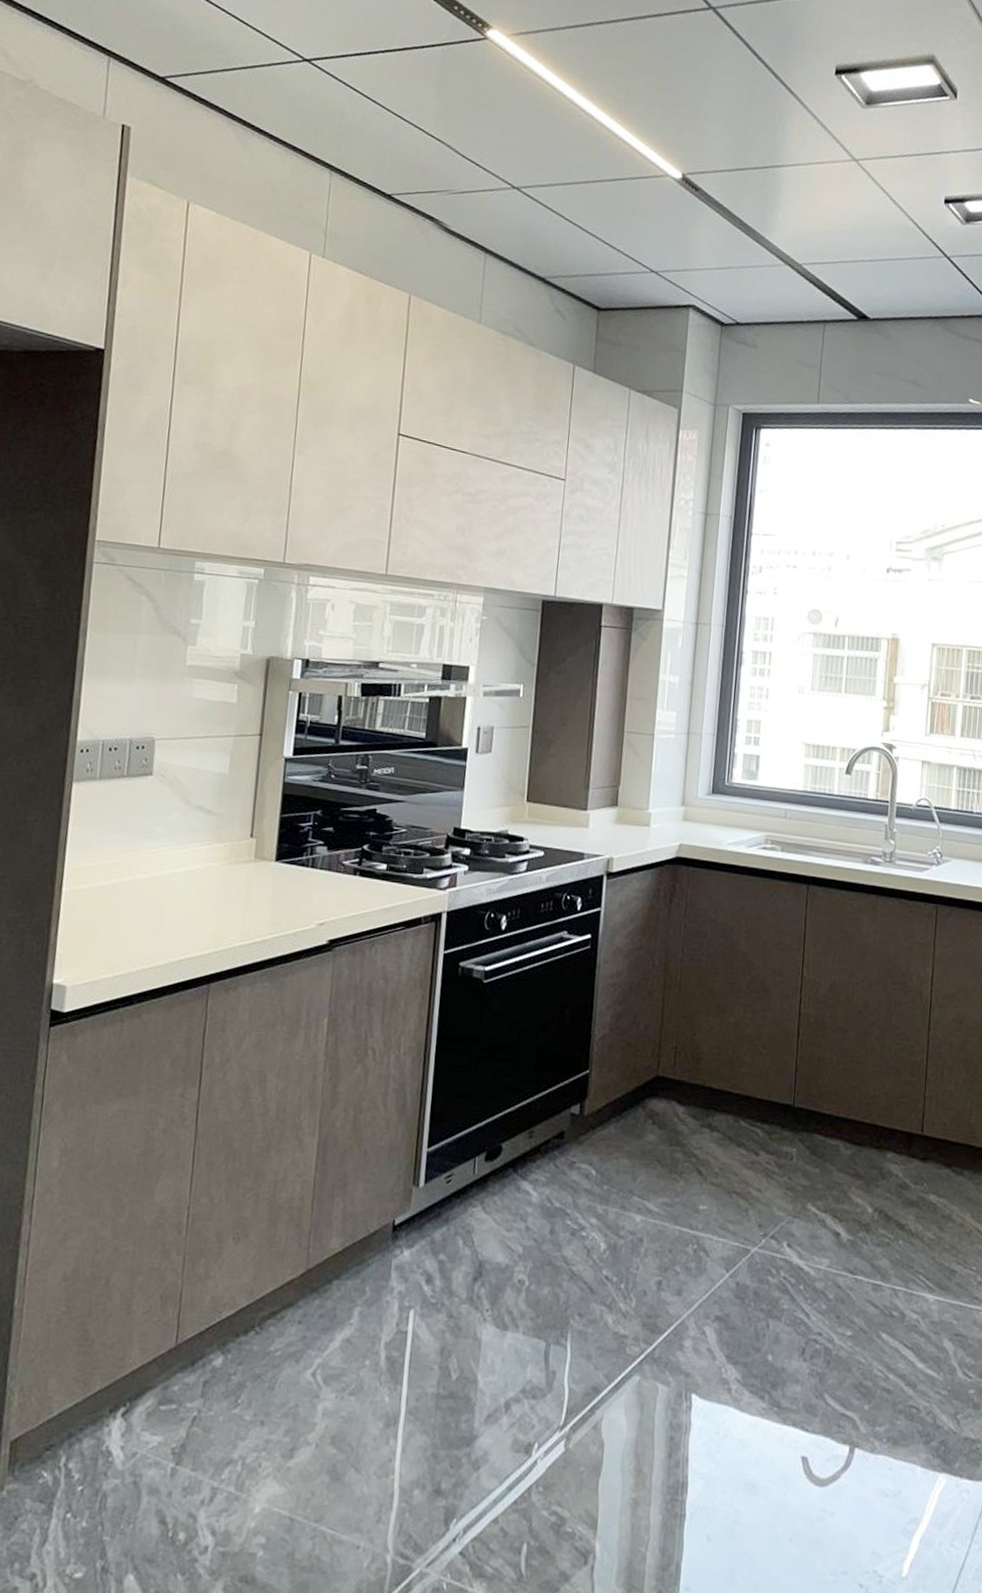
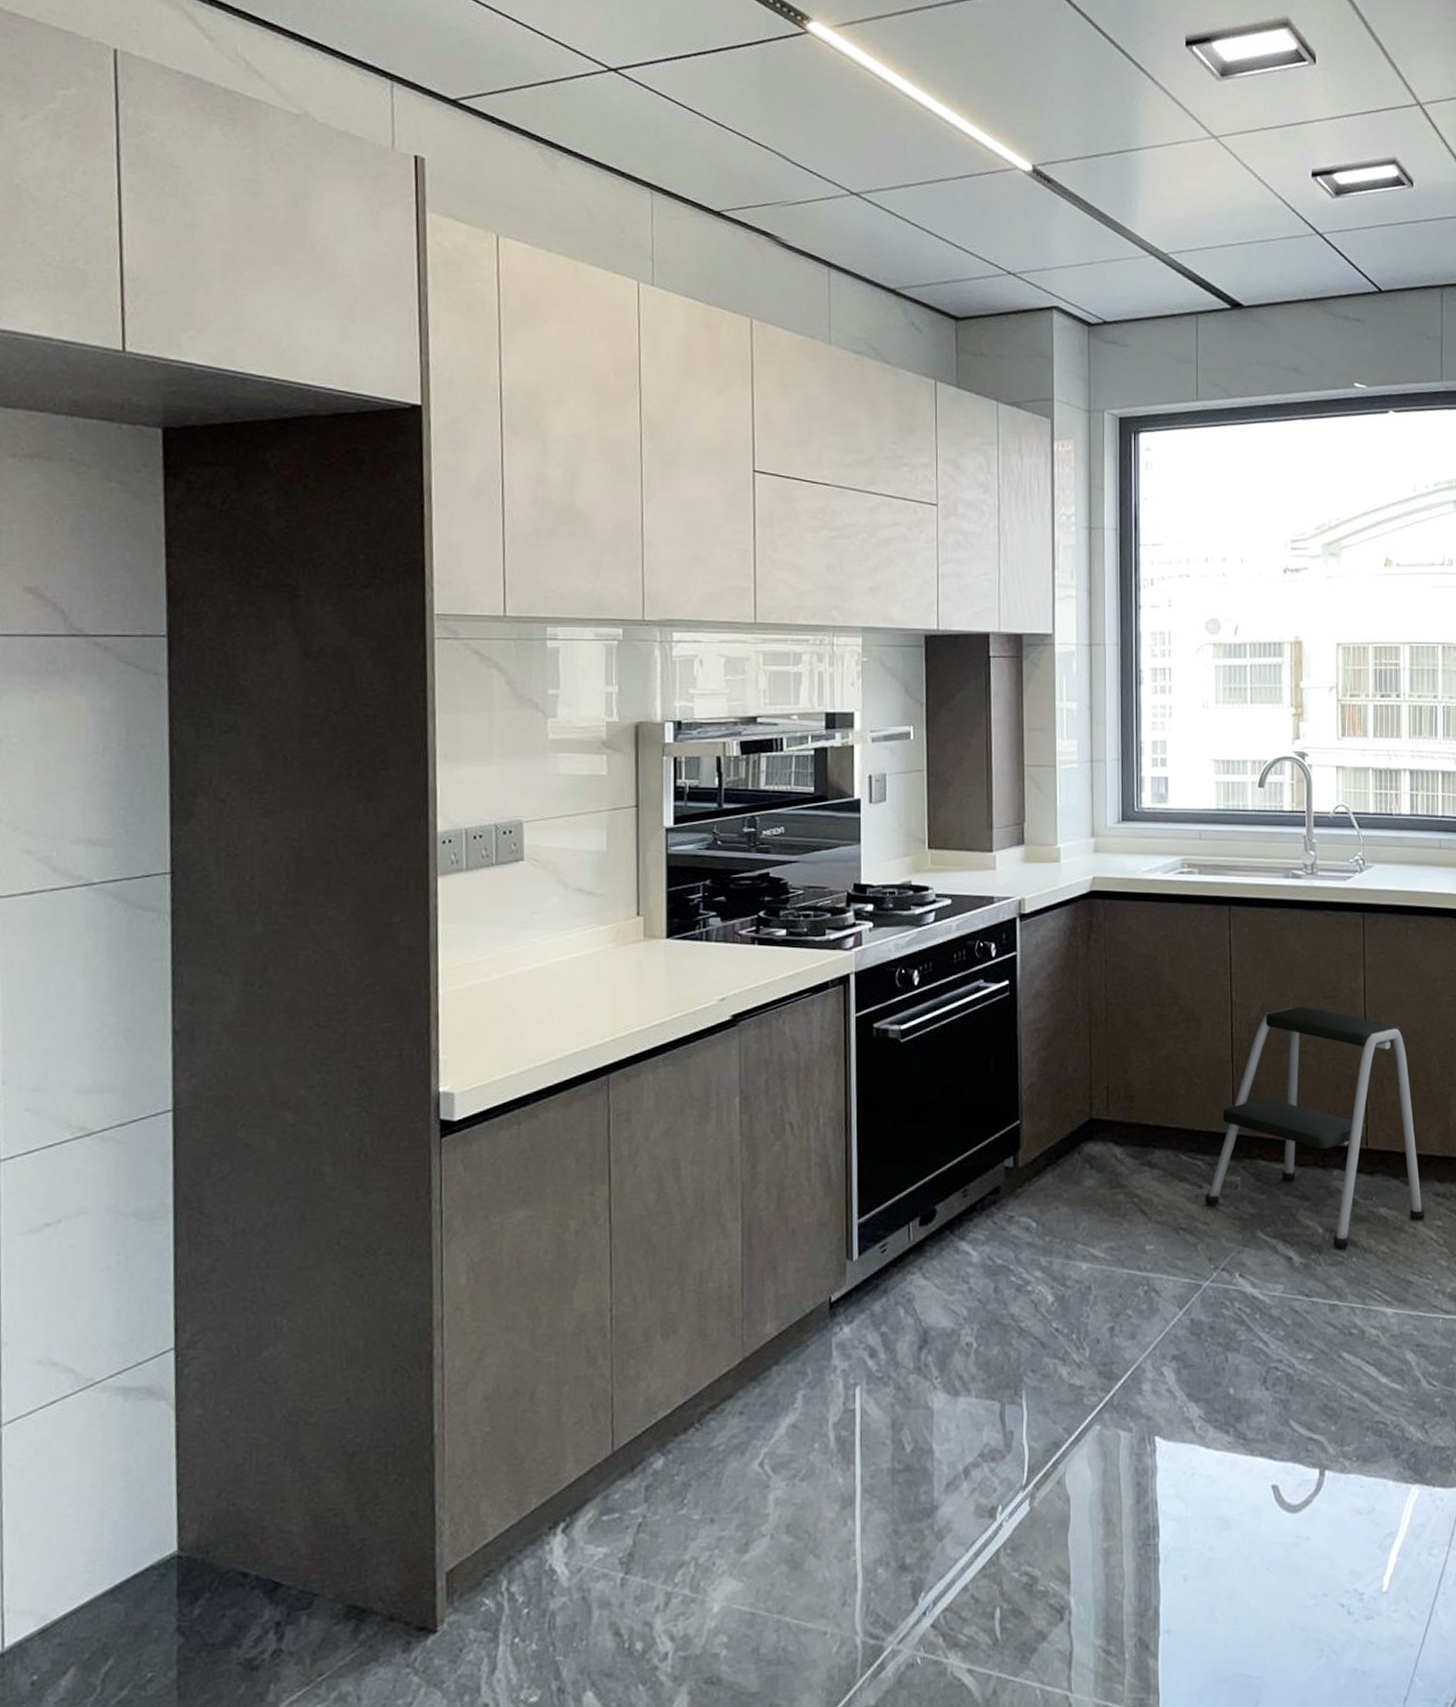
step stool: none [760,989,974,1230] -> present [1205,1006,1425,1249]

